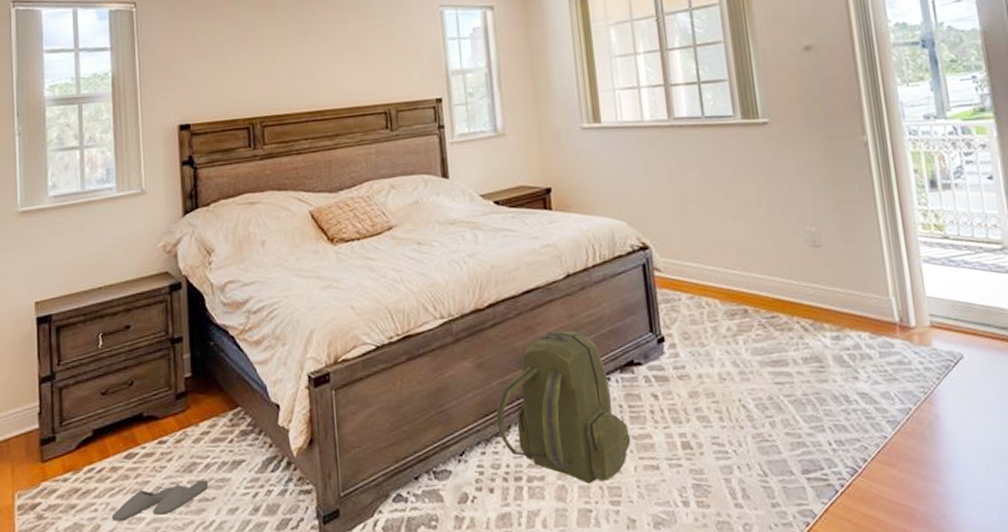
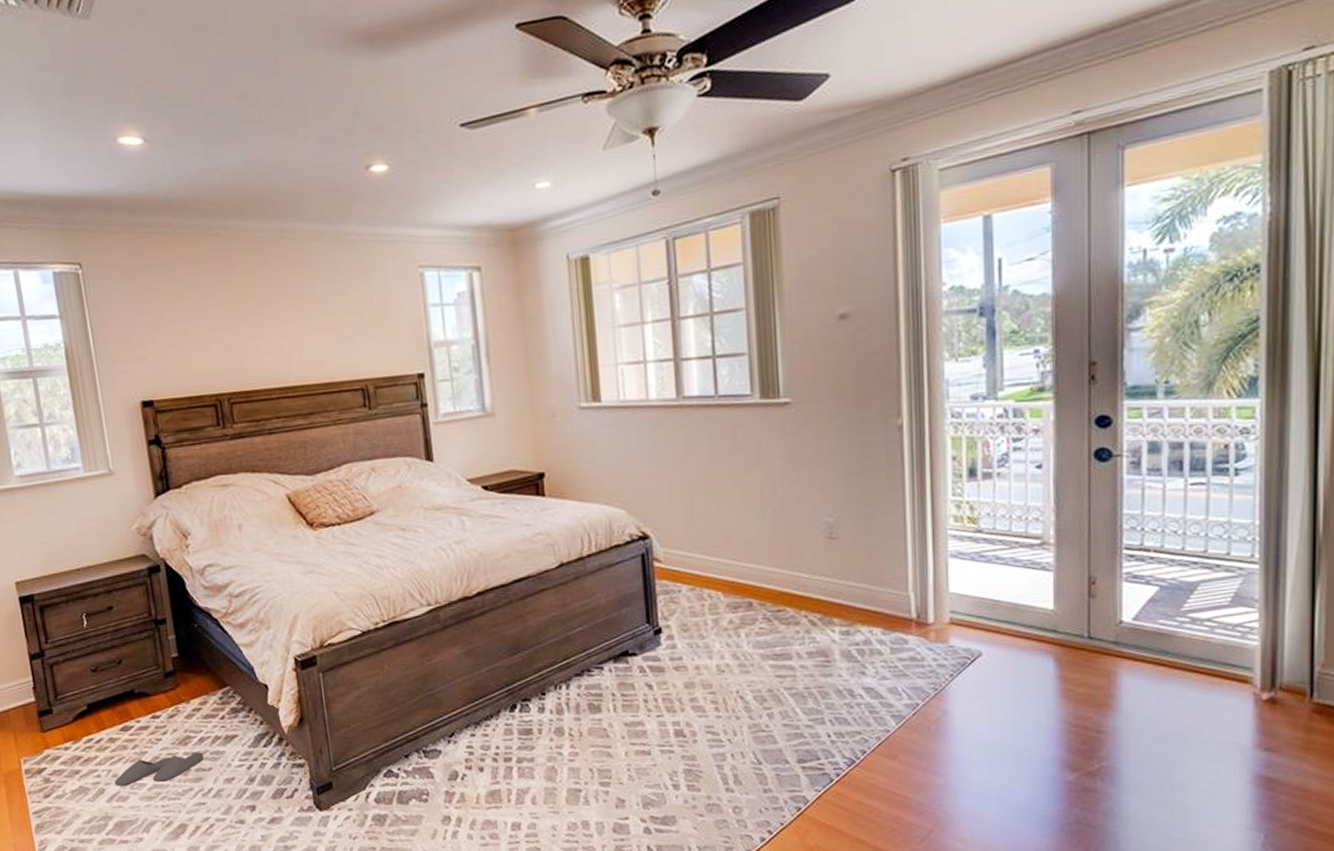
backpack: present [496,330,631,484] -> none [485,619,623,766]

